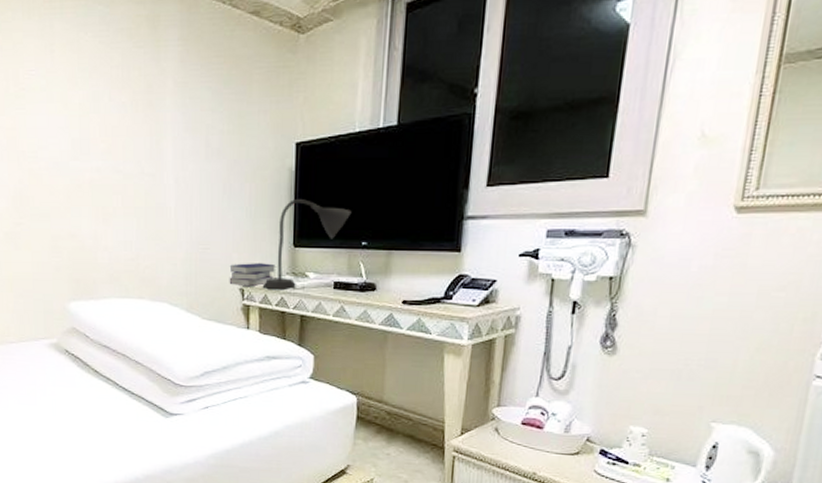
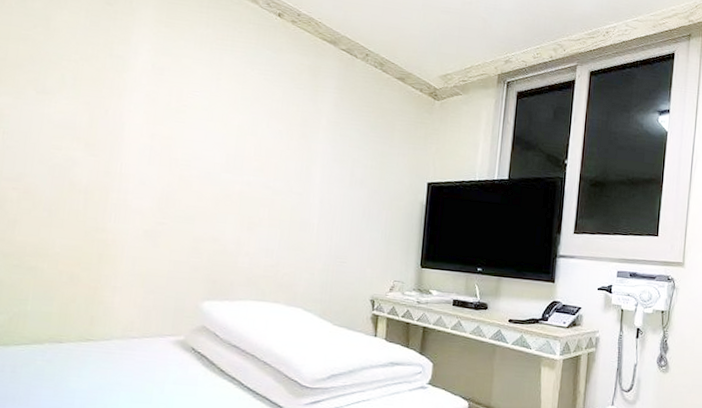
book: present [230,263,275,287] -> none [362,278,404,299]
desk lamp: present [262,199,352,291] -> none [391,228,470,304]

